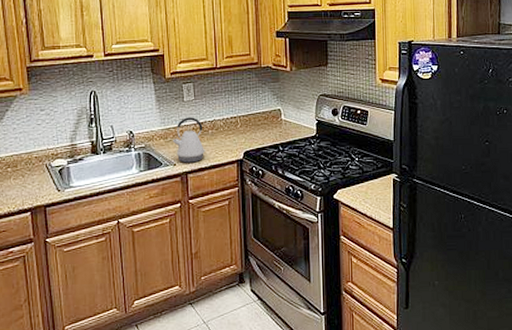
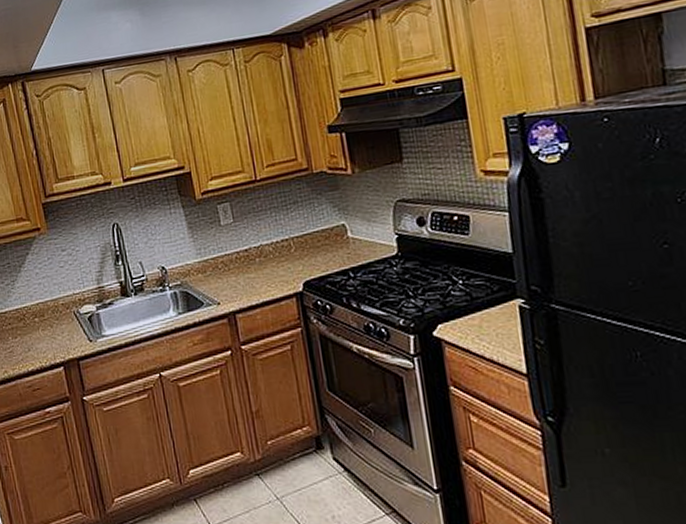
kettle: present [172,117,207,163] -> none [212,244,256,301]

